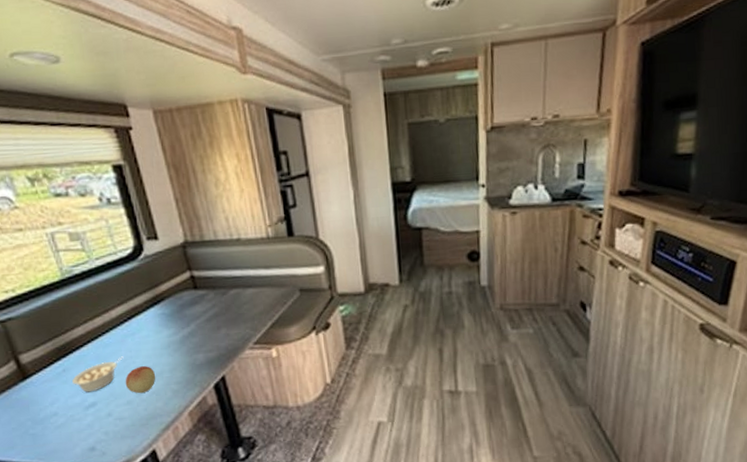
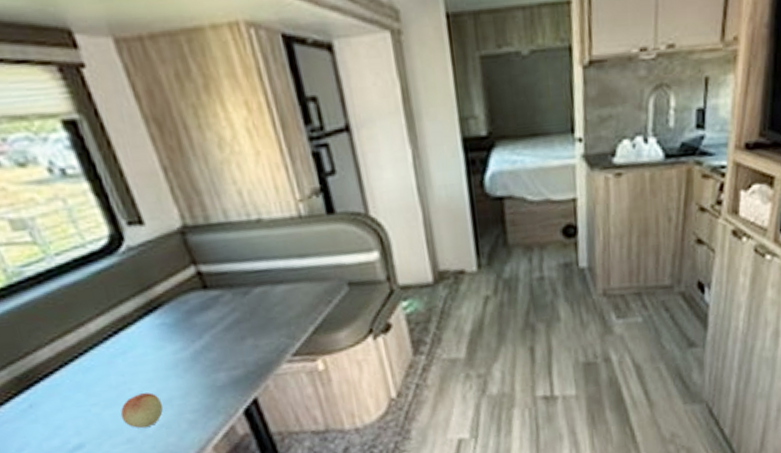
legume: present [72,356,124,393] -> none [44,382,115,432]

